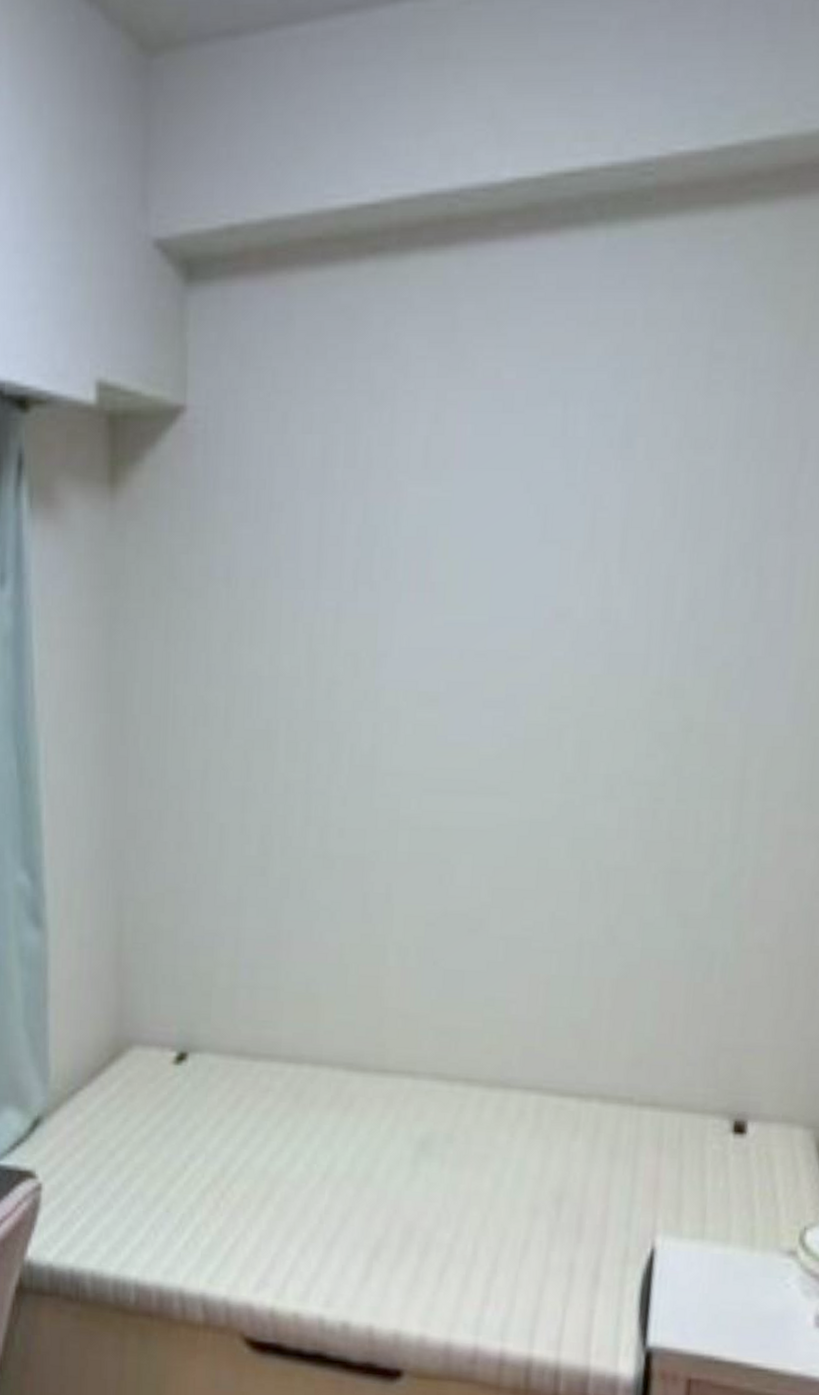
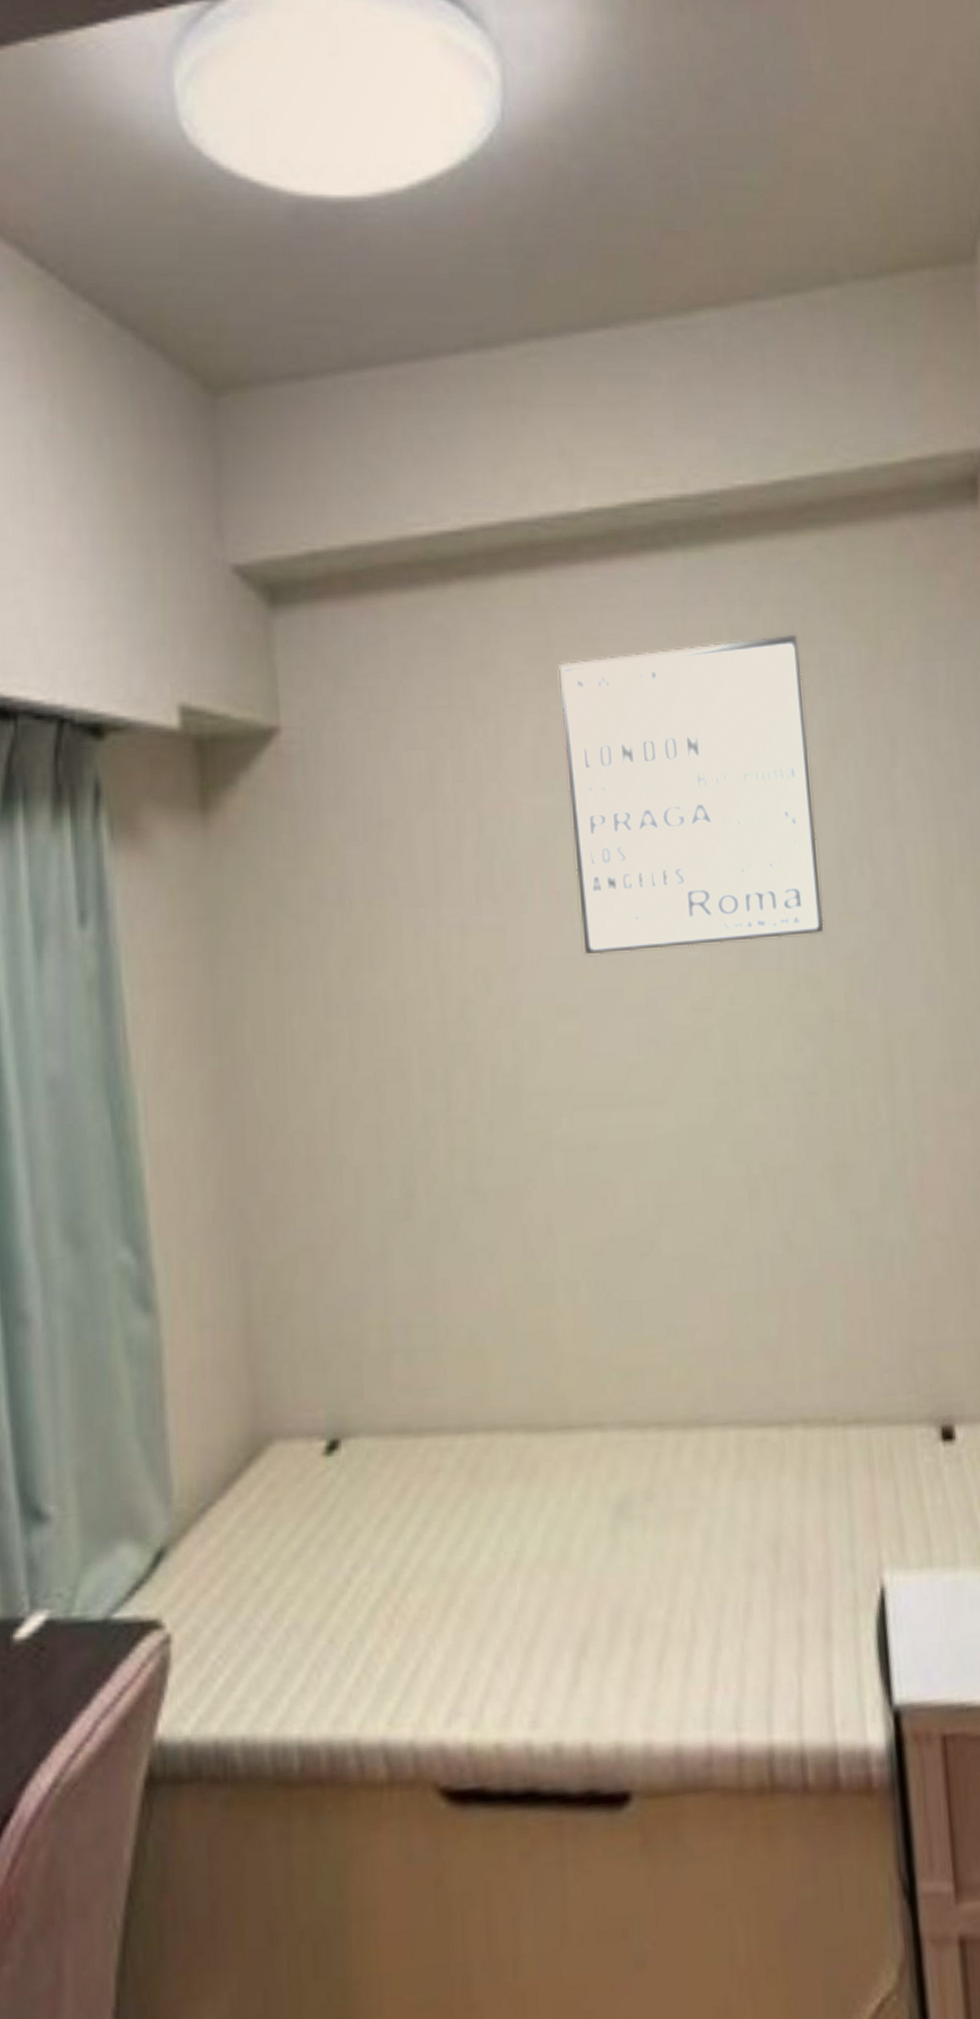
wall art: none [451,322,719,648] -> present [557,634,824,955]

